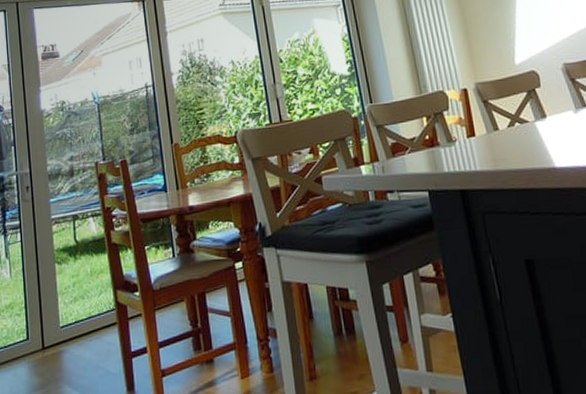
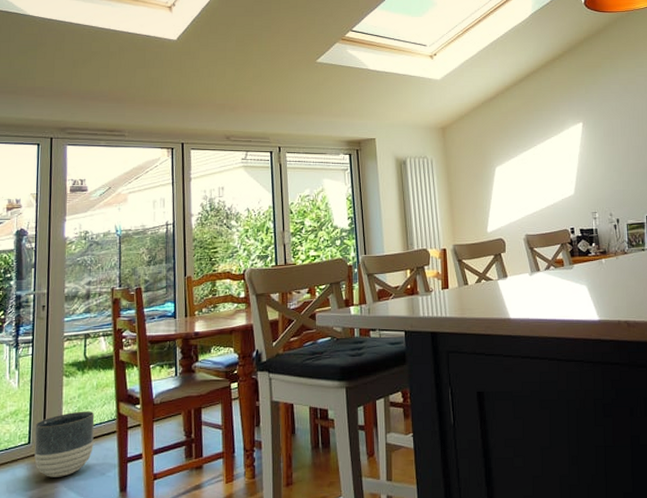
planter: none [31,301,95,377] -> present [34,411,95,477]

